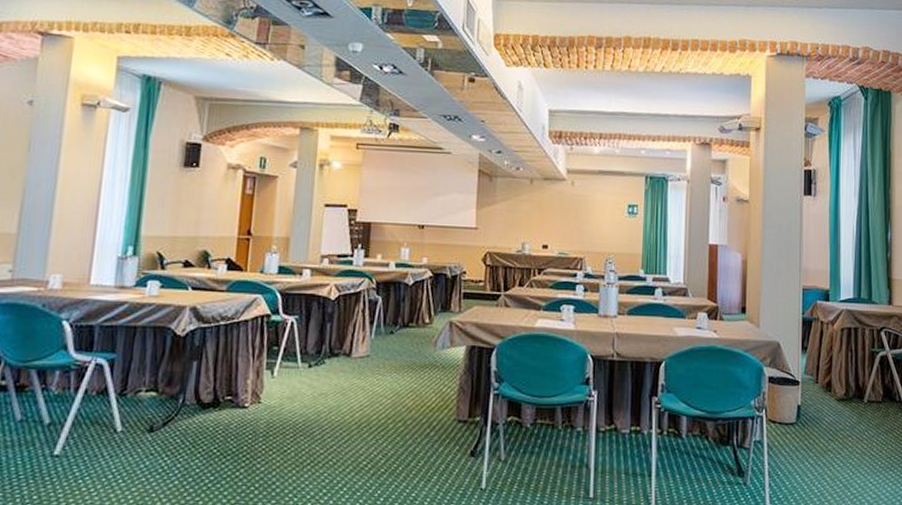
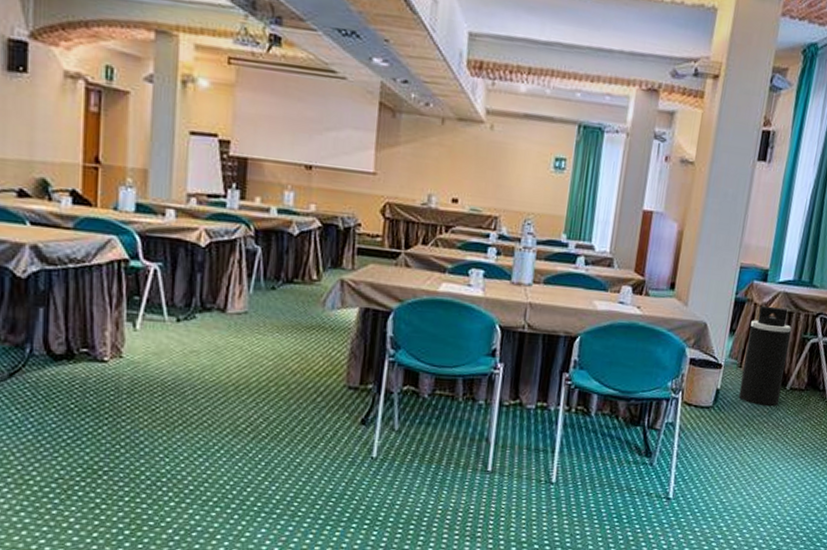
trash can: none [820,323,860,419] -> present [739,305,791,406]

